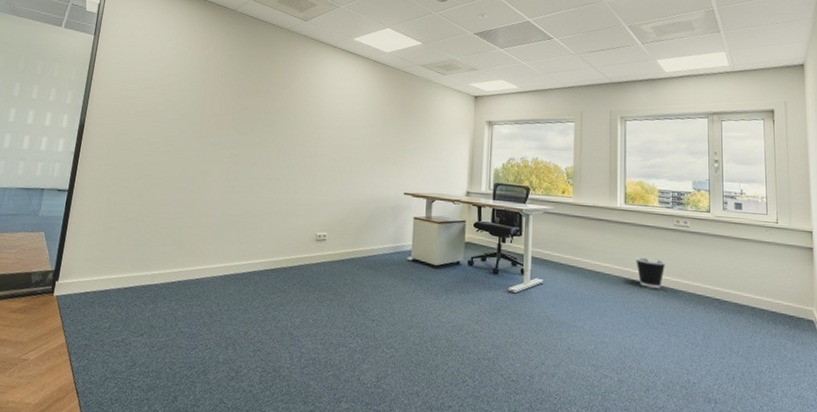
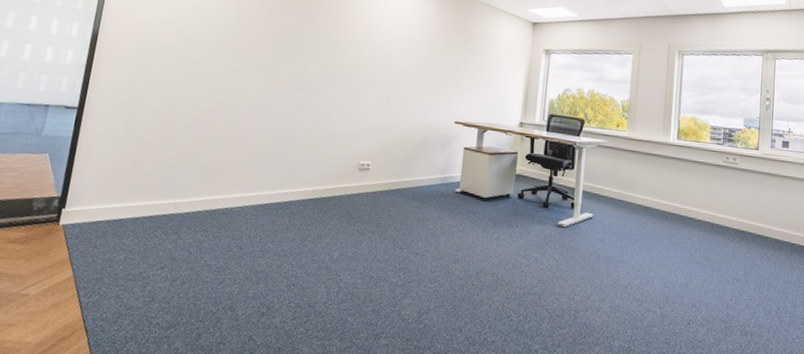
wastebasket: present [635,257,666,288] -> none [684,193,714,224]

